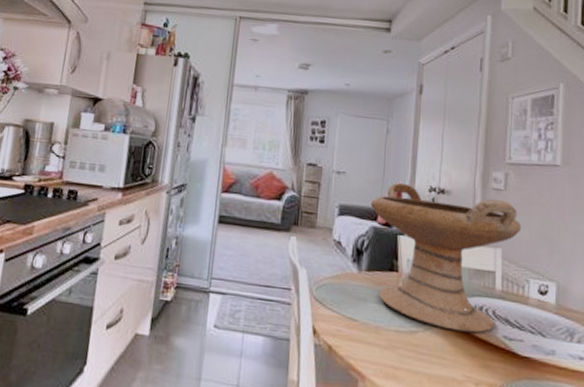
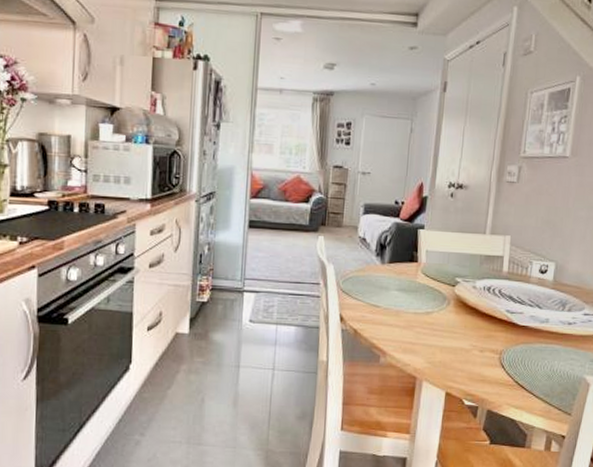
decorative bowl: present [371,183,522,333] -> none [394,181,530,310]

